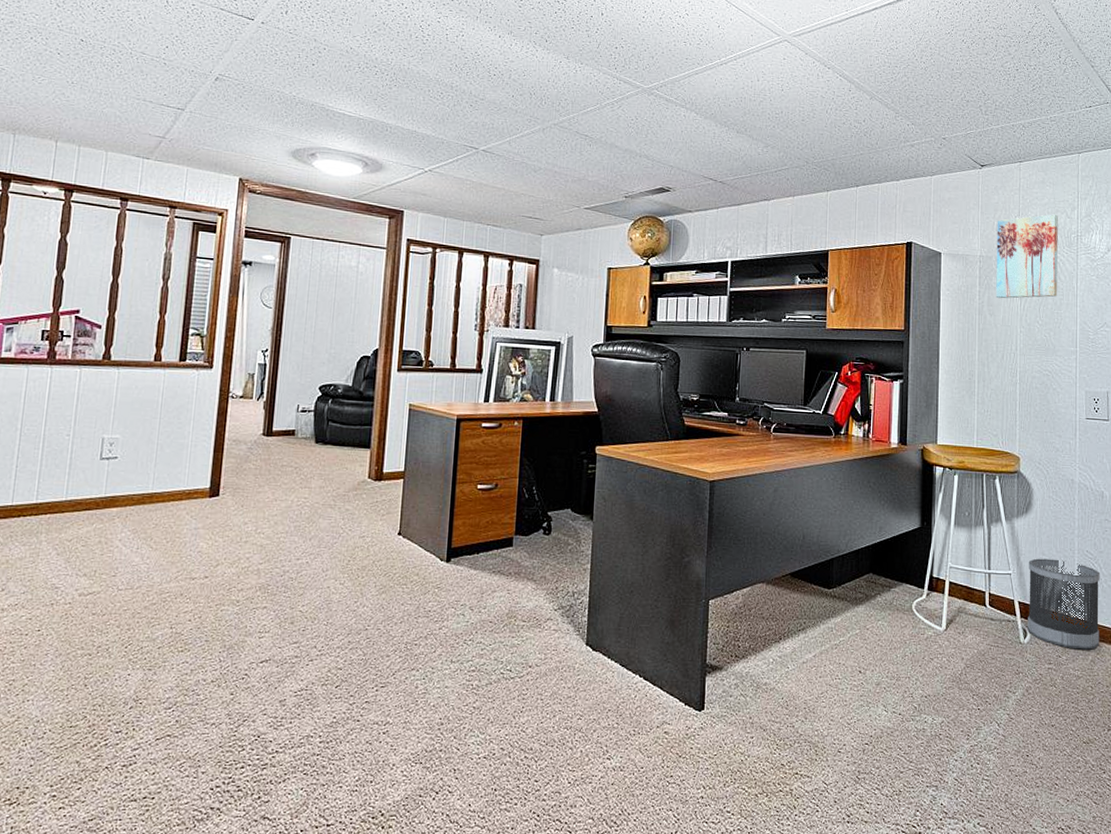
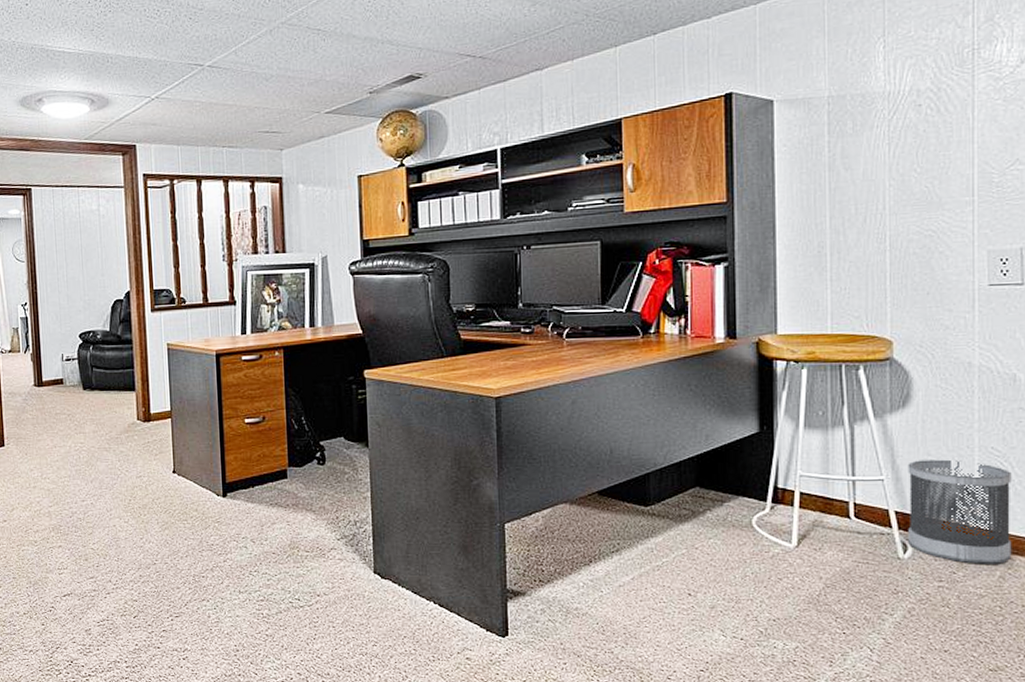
wall art: present [996,214,1058,299] -> none [851,25,944,148]

